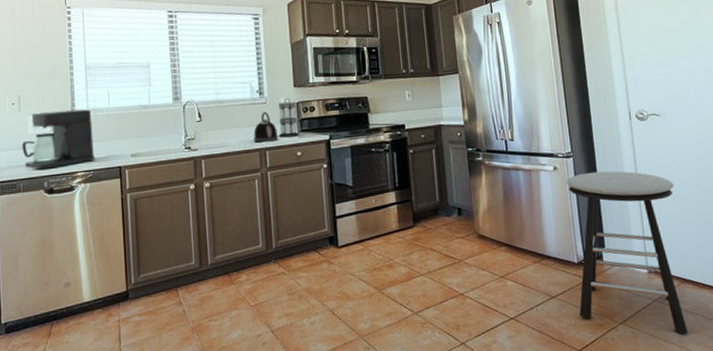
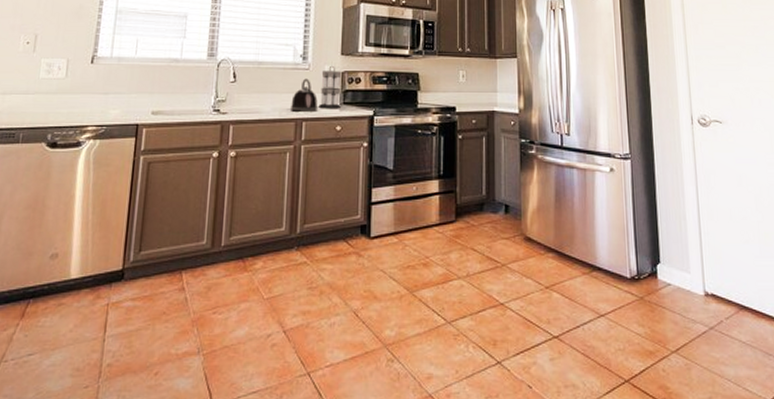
coffee maker: present [22,109,95,170] -> none [29,55,115,119]
stool: present [566,171,688,334] -> none [623,177,745,370]

